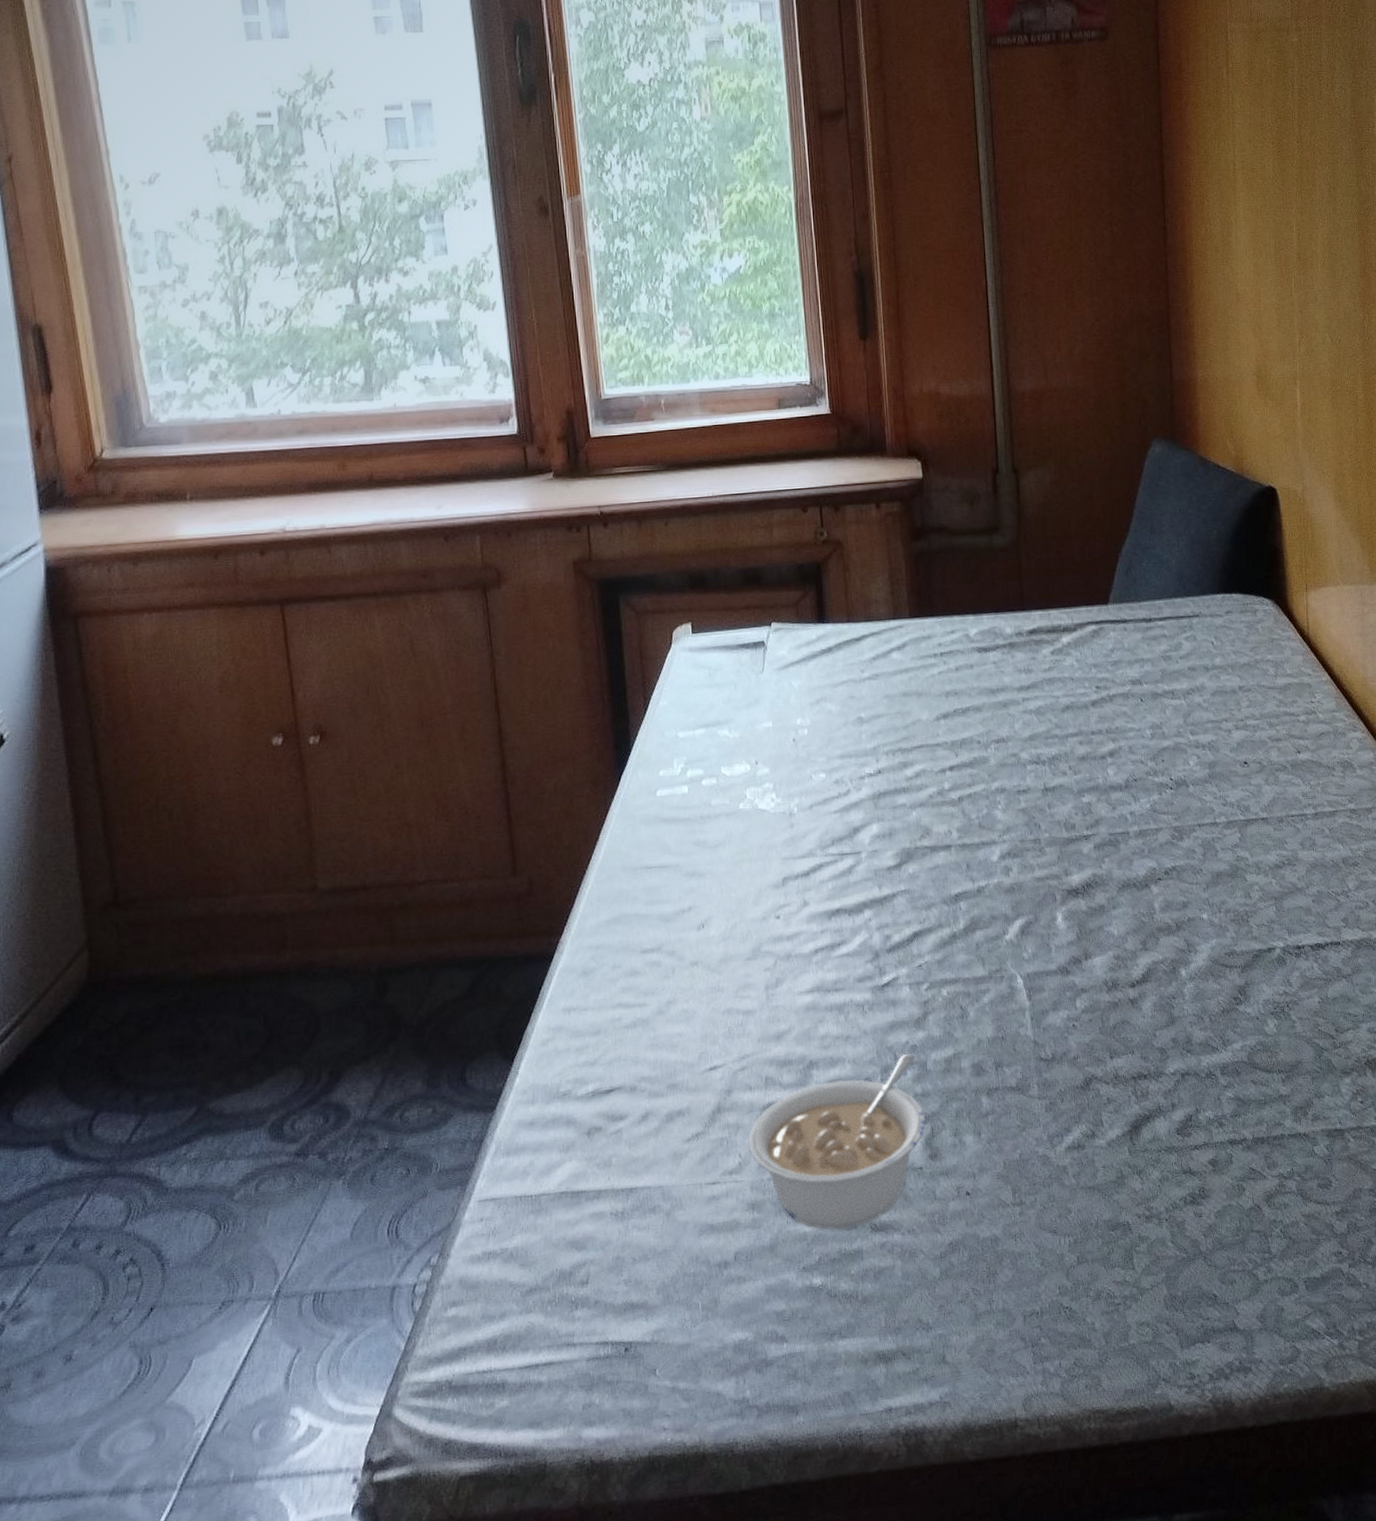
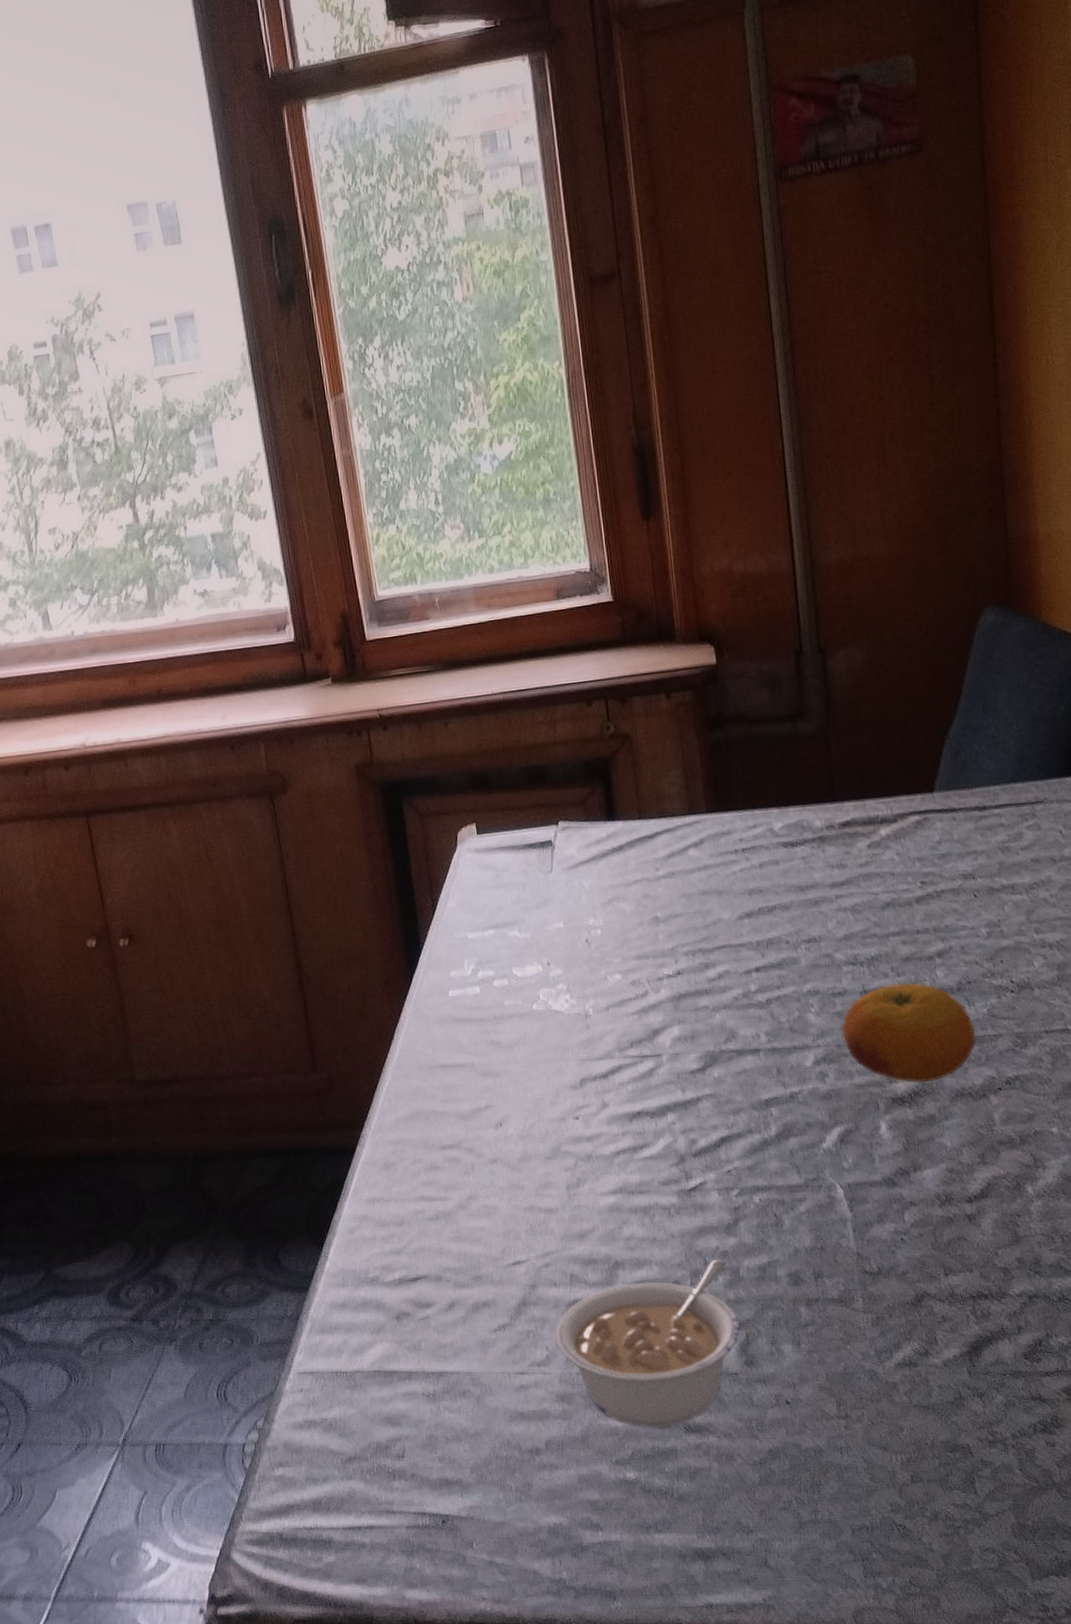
fruit: none [1025,781,1140,875] -> present [842,983,976,1083]

